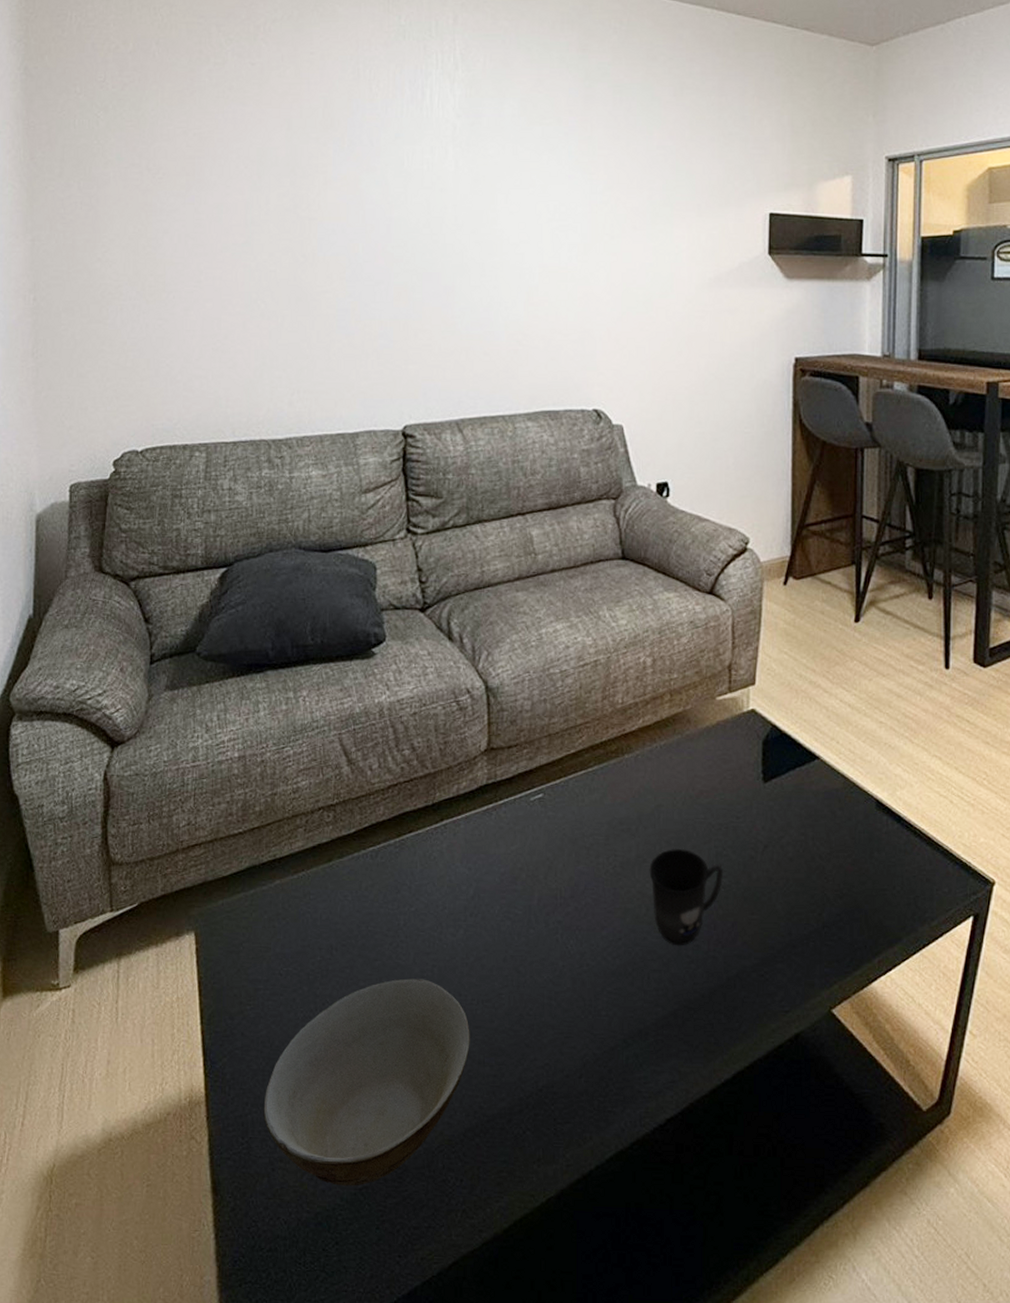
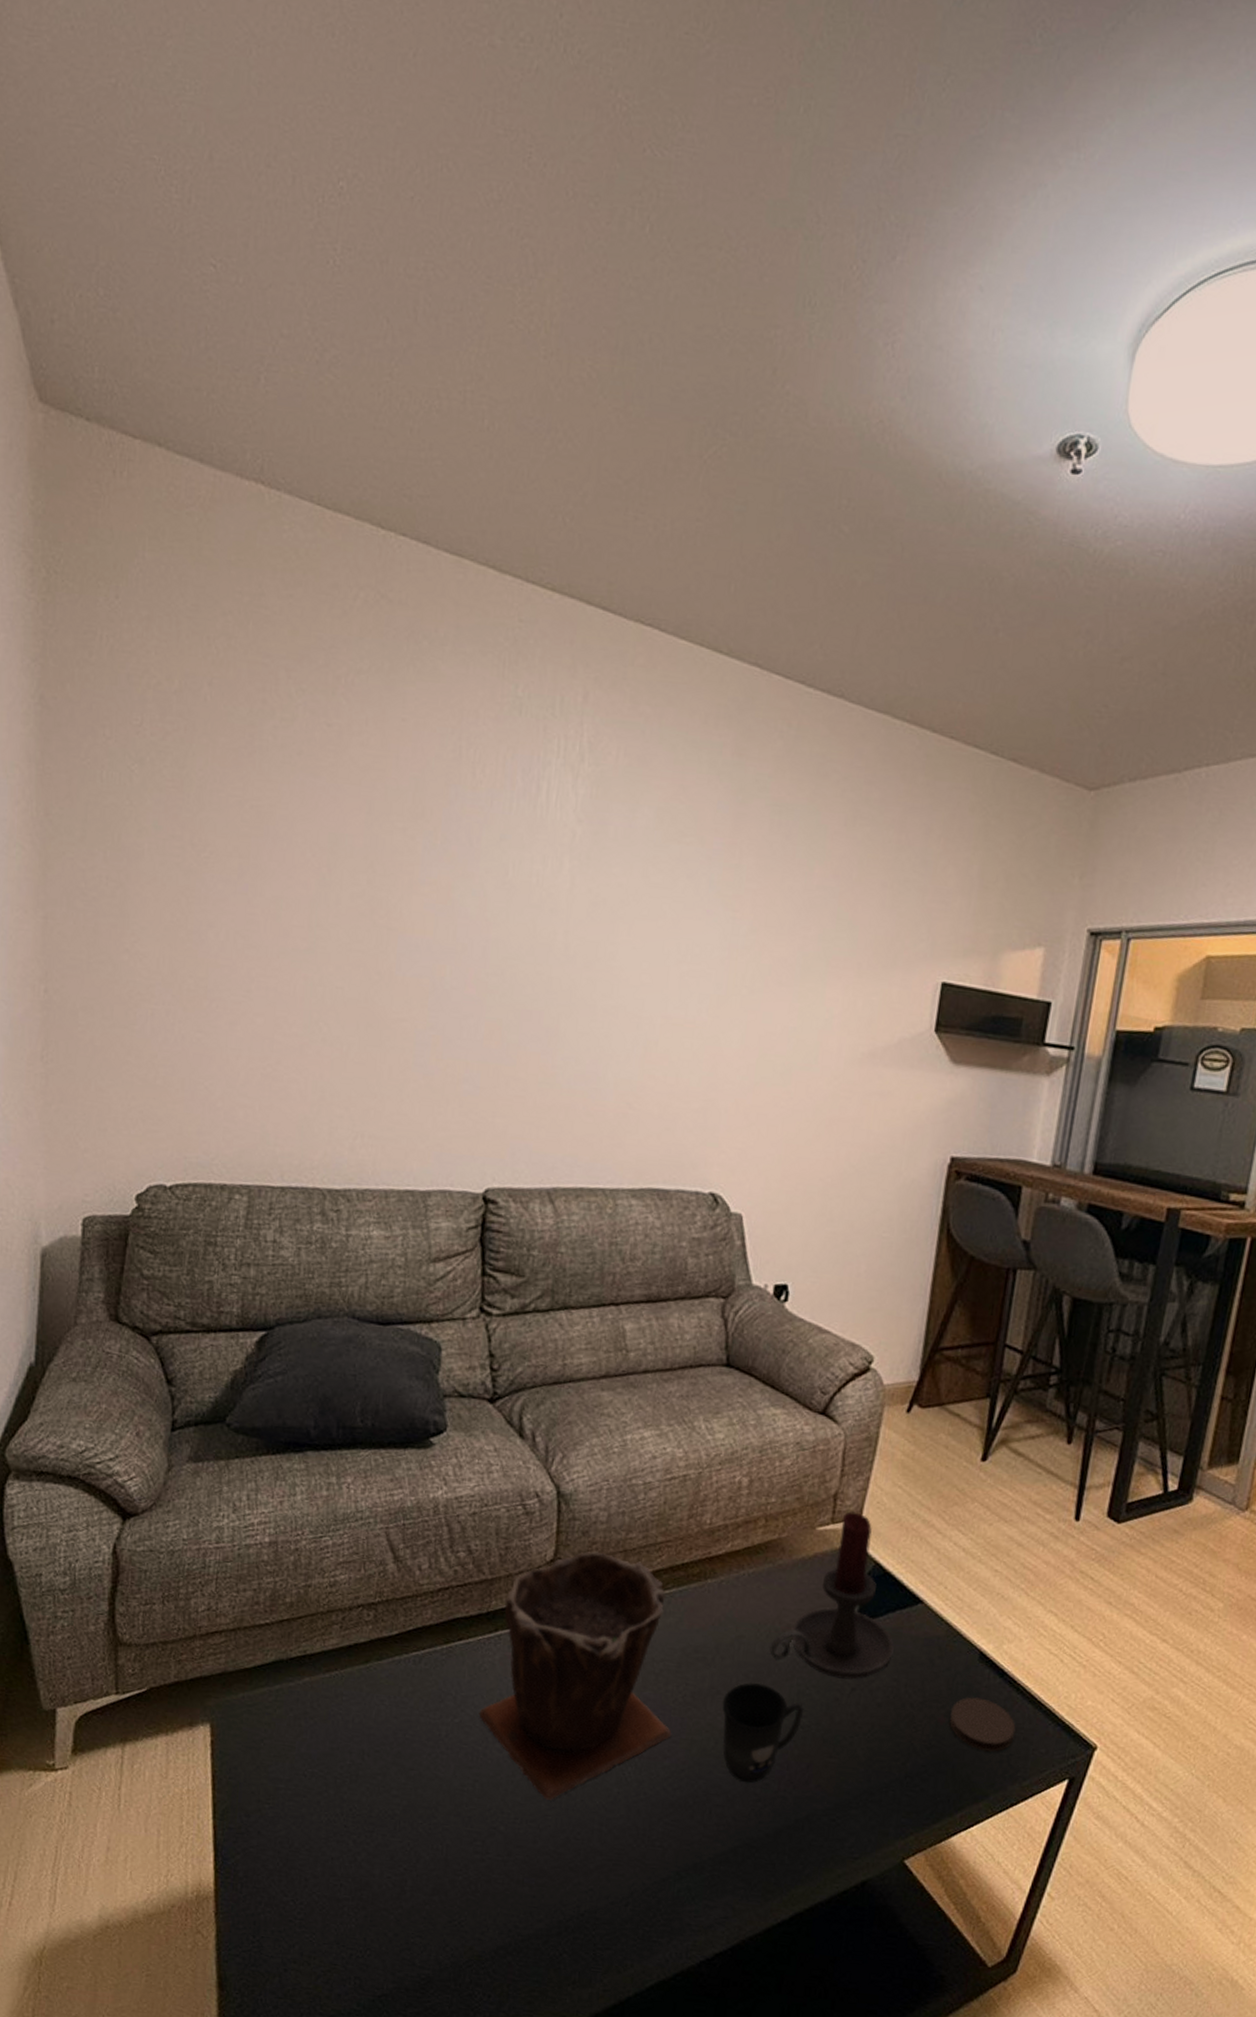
bowl: present [263,978,470,1186] -> none [277,1791,511,1993]
plant pot: none [432,738,607,979] -> present [479,1551,672,1800]
candle holder: none [686,680,798,837] -> present [769,1511,894,1680]
coaster: none [857,844,918,895] -> present [950,1696,1016,1752]

